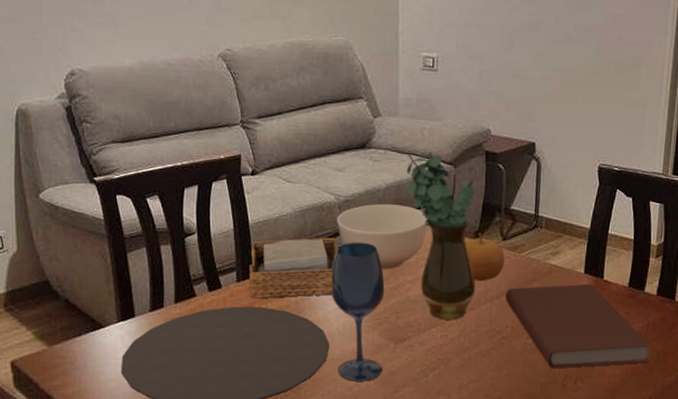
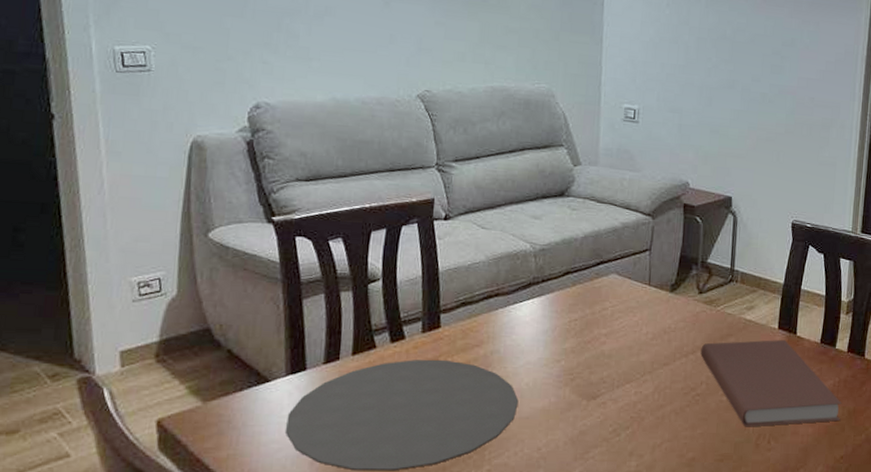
napkin holder: present [249,237,339,299] -> none [434,287,532,352]
wineglass: present [331,242,385,382] -> none [522,292,579,442]
bowl: present [337,203,427,270] -> none [531,253,624,322]
vase: present [406,151,476,319] -> none [604,202,673,375]
fruit: present [465,233,505,282] -> none [661,286,701,336]

